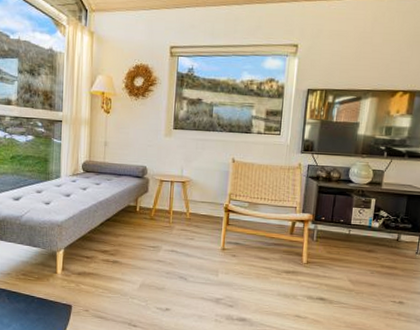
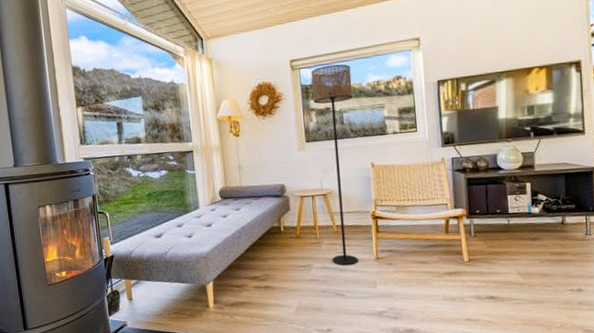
floor lamp: none [181,57,228,252] -> present [310,64,358,266]

